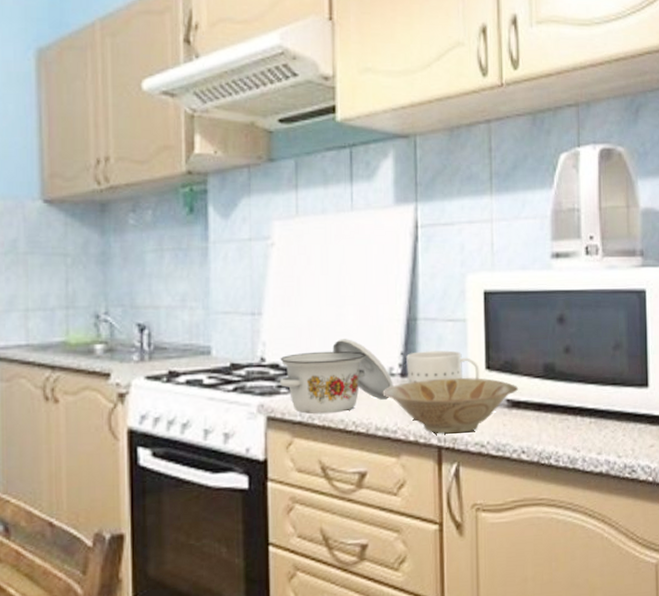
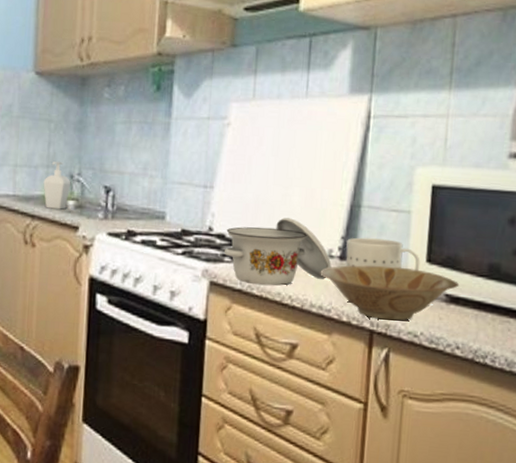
soap bottle: none [63,300,97,356] -> present [43,161,71,210]

